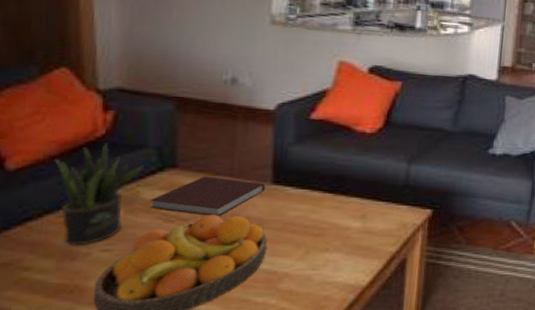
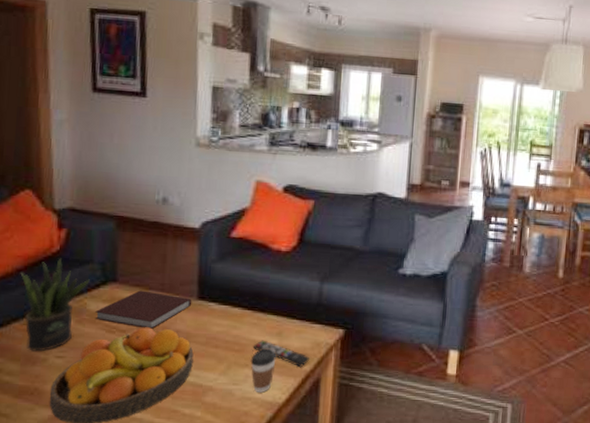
coffee cup: none [331,231,360,276] -> present [250,348,277,393]
remote control: none [334,223,396,249] -> present [252,340,310,368]

